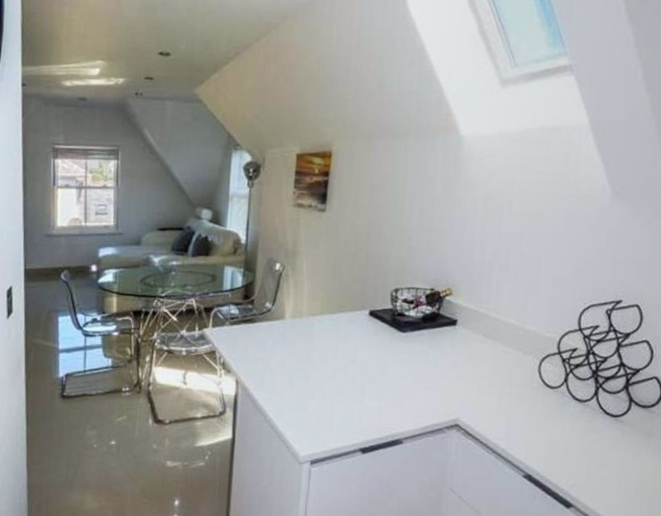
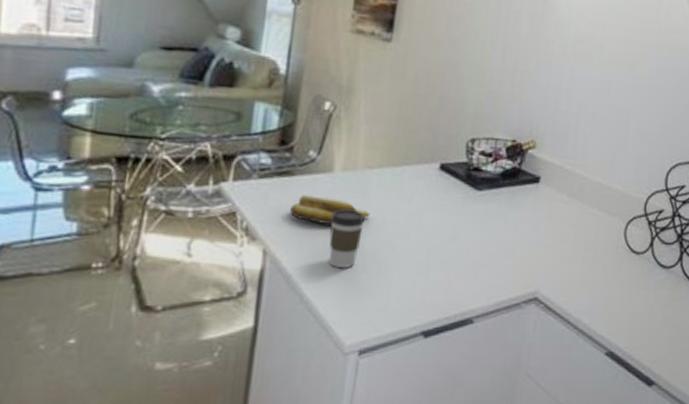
banana: none [254,337,315,360] -> present [290,195,370,224]
coffee cup: none [284,348,311,395] -> present [329,209,365,268]

